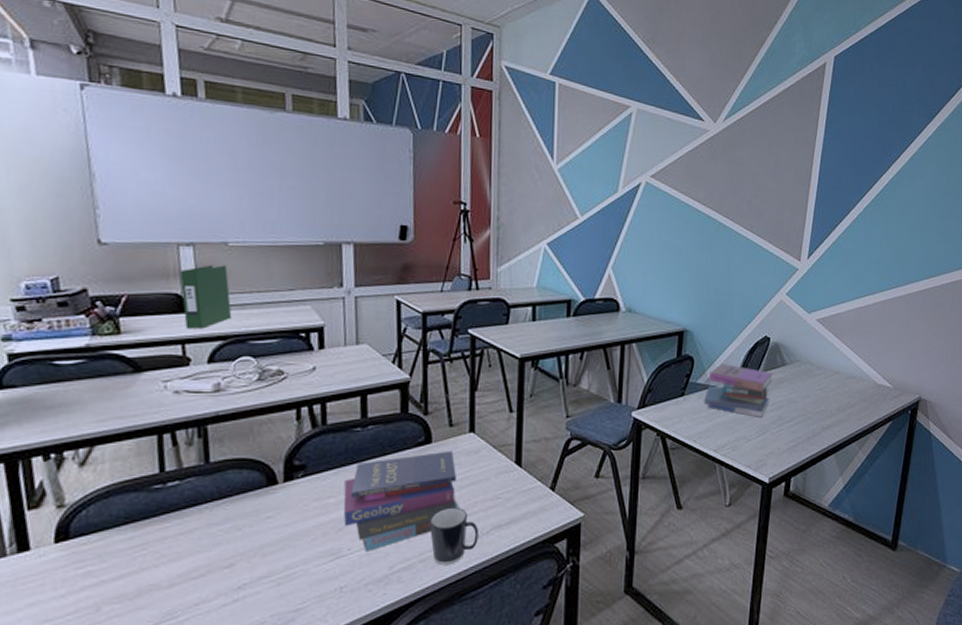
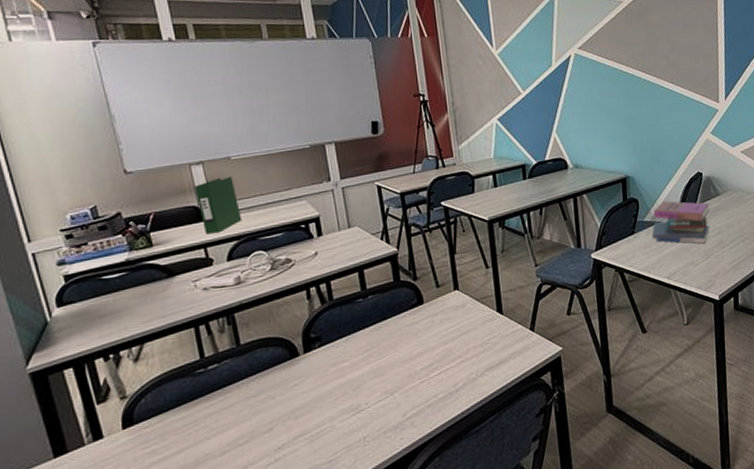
books: present [343,450,461,551] -> none [355,308,456,404]
mug: present [429,507,479,565] -> none [430,355,475,408]

